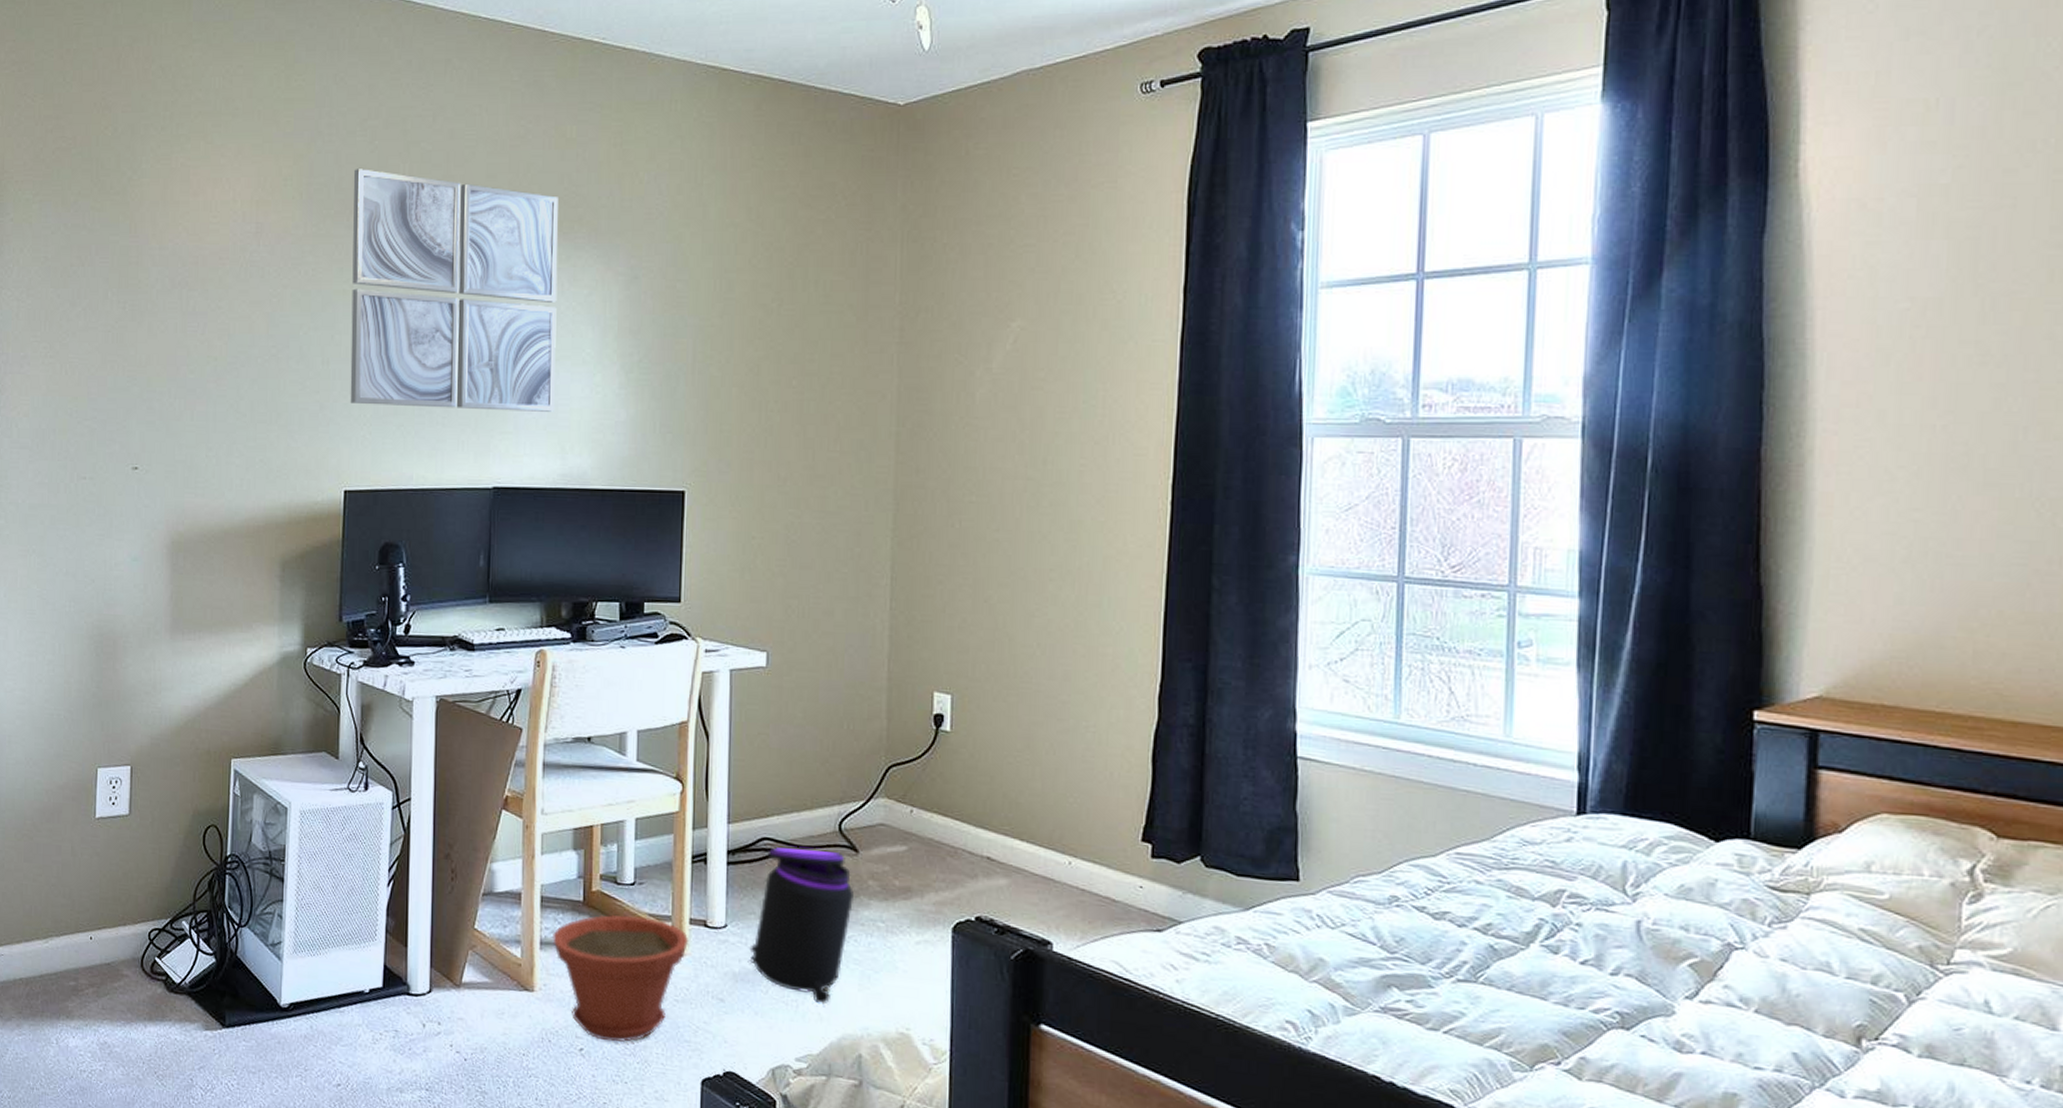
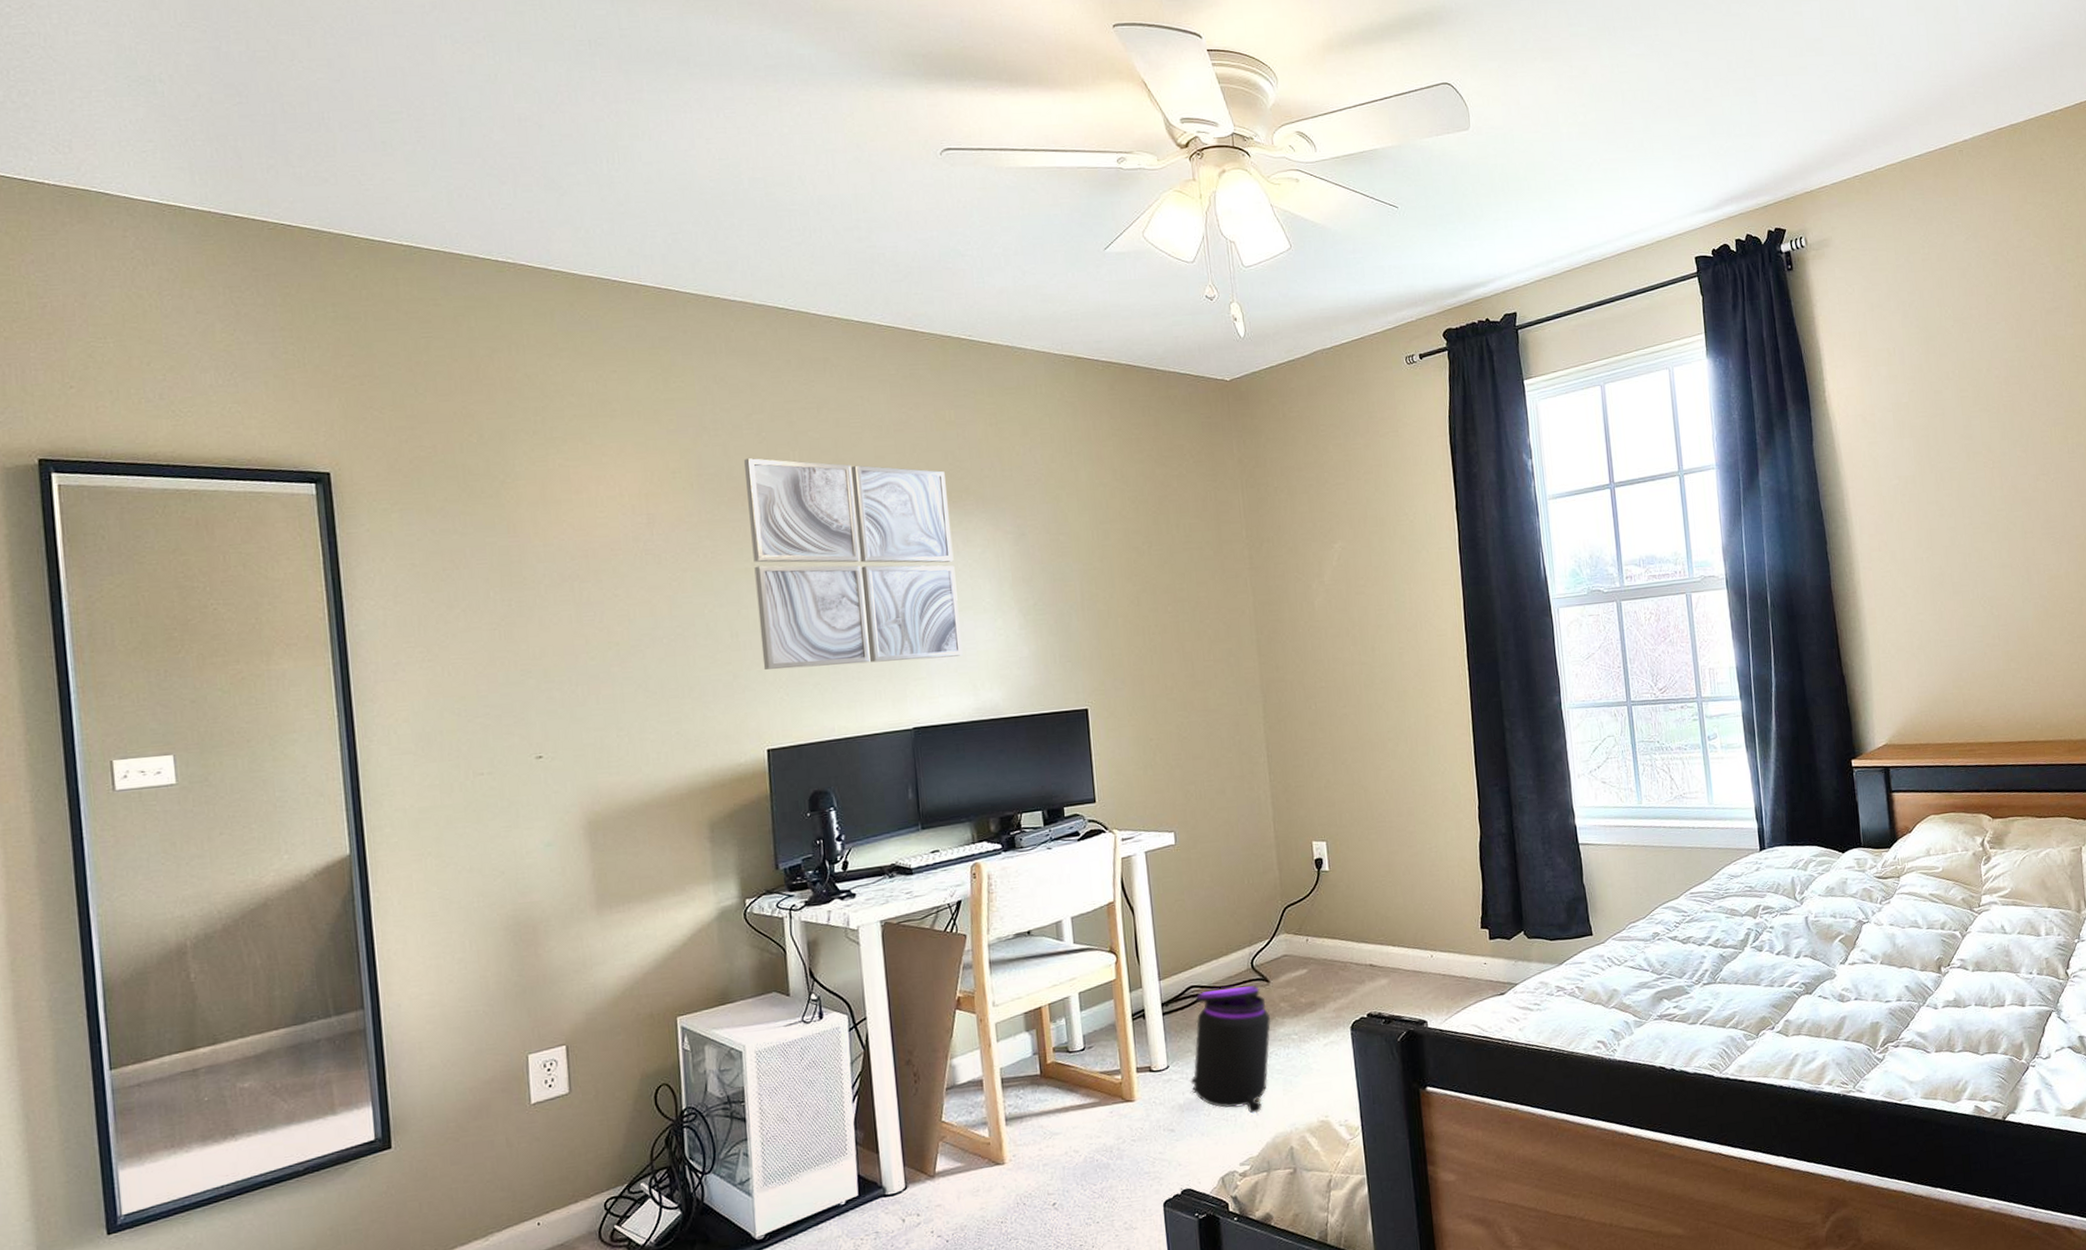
plant pot: present [553,915,688,1043] -> none [1016,1074,1138,1191]

